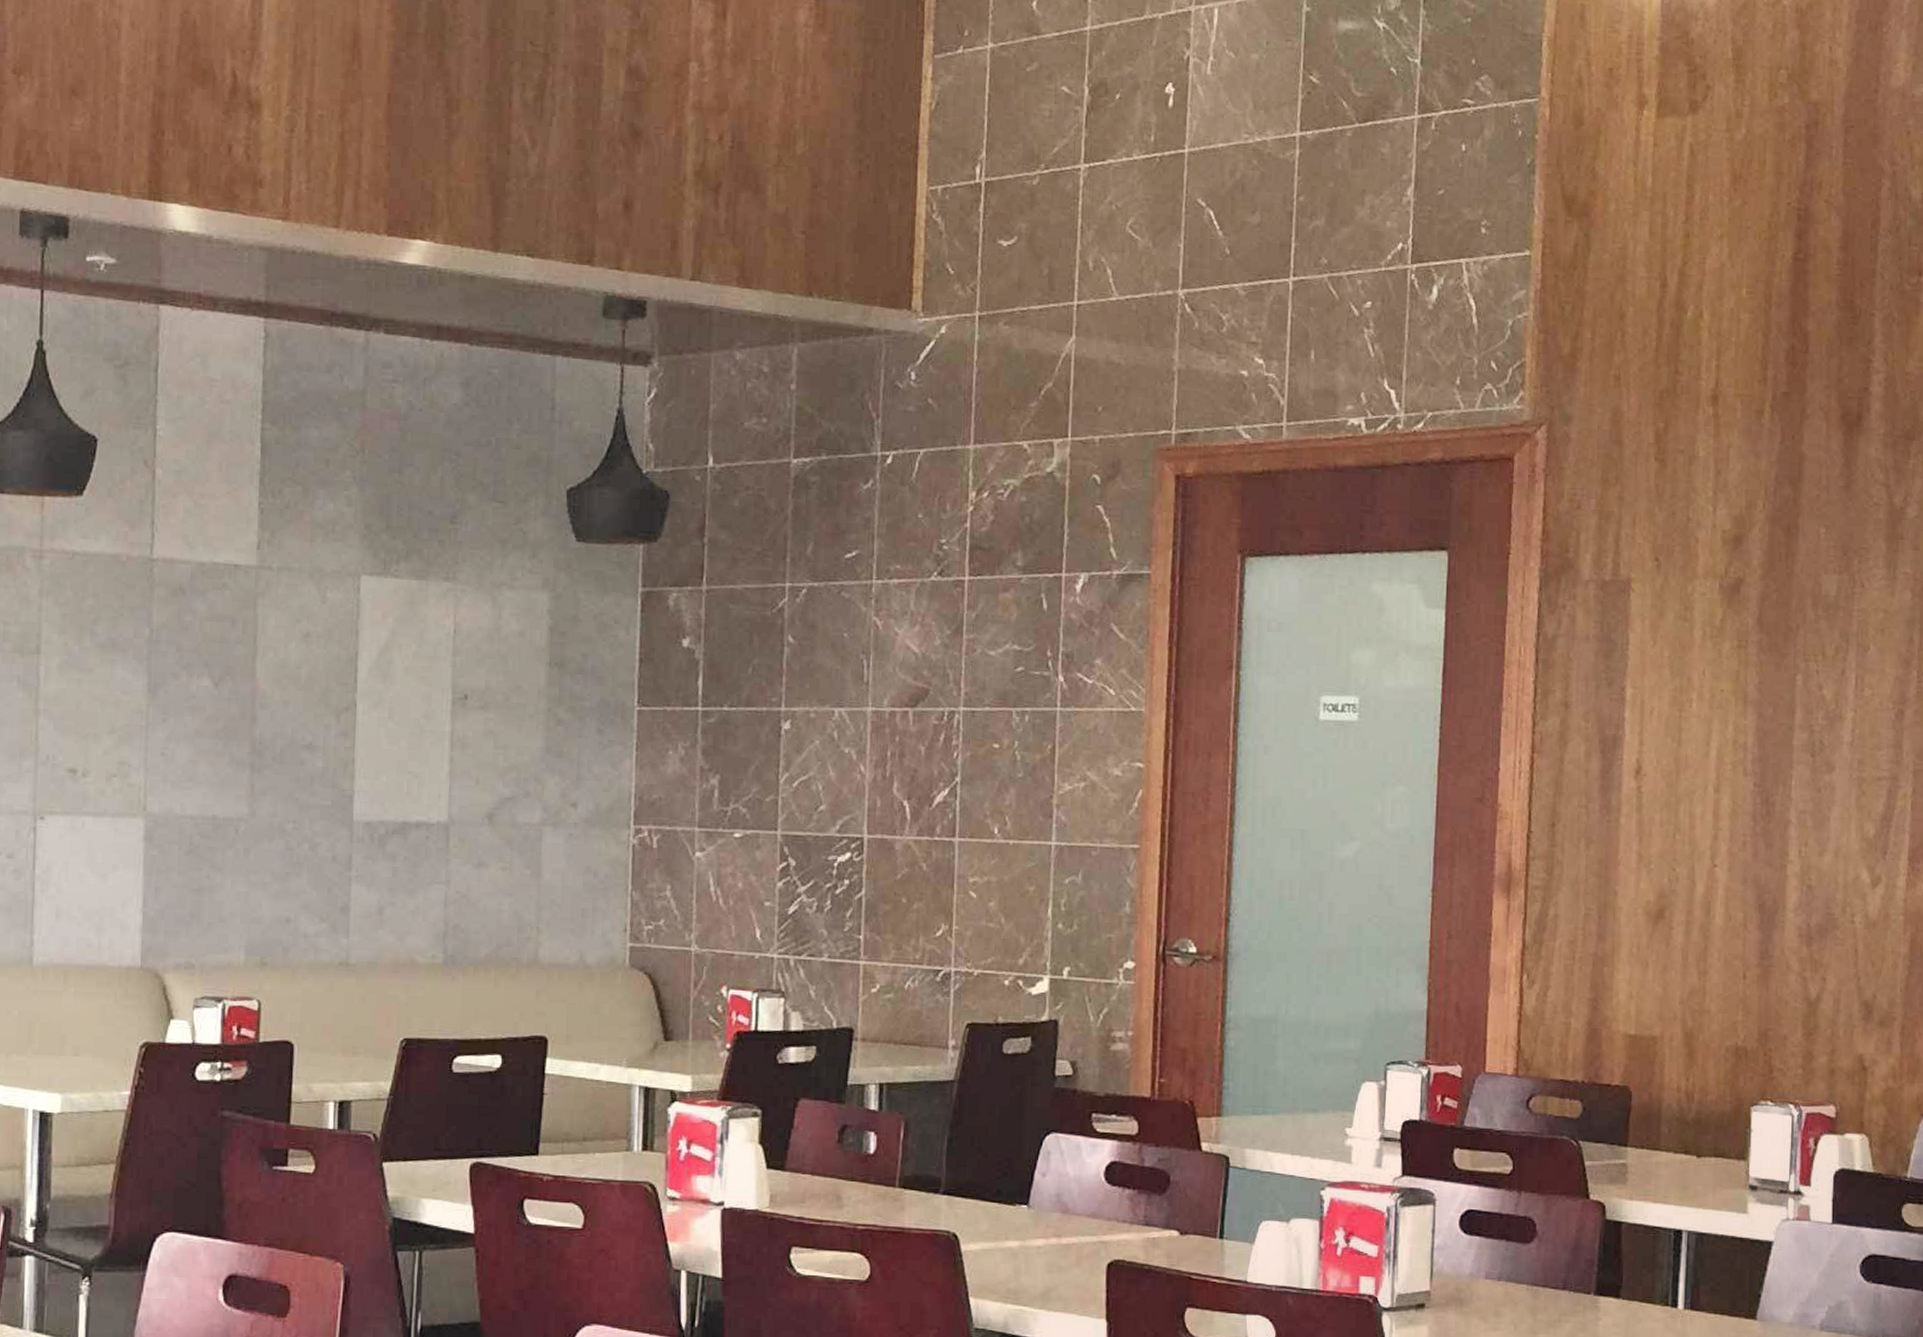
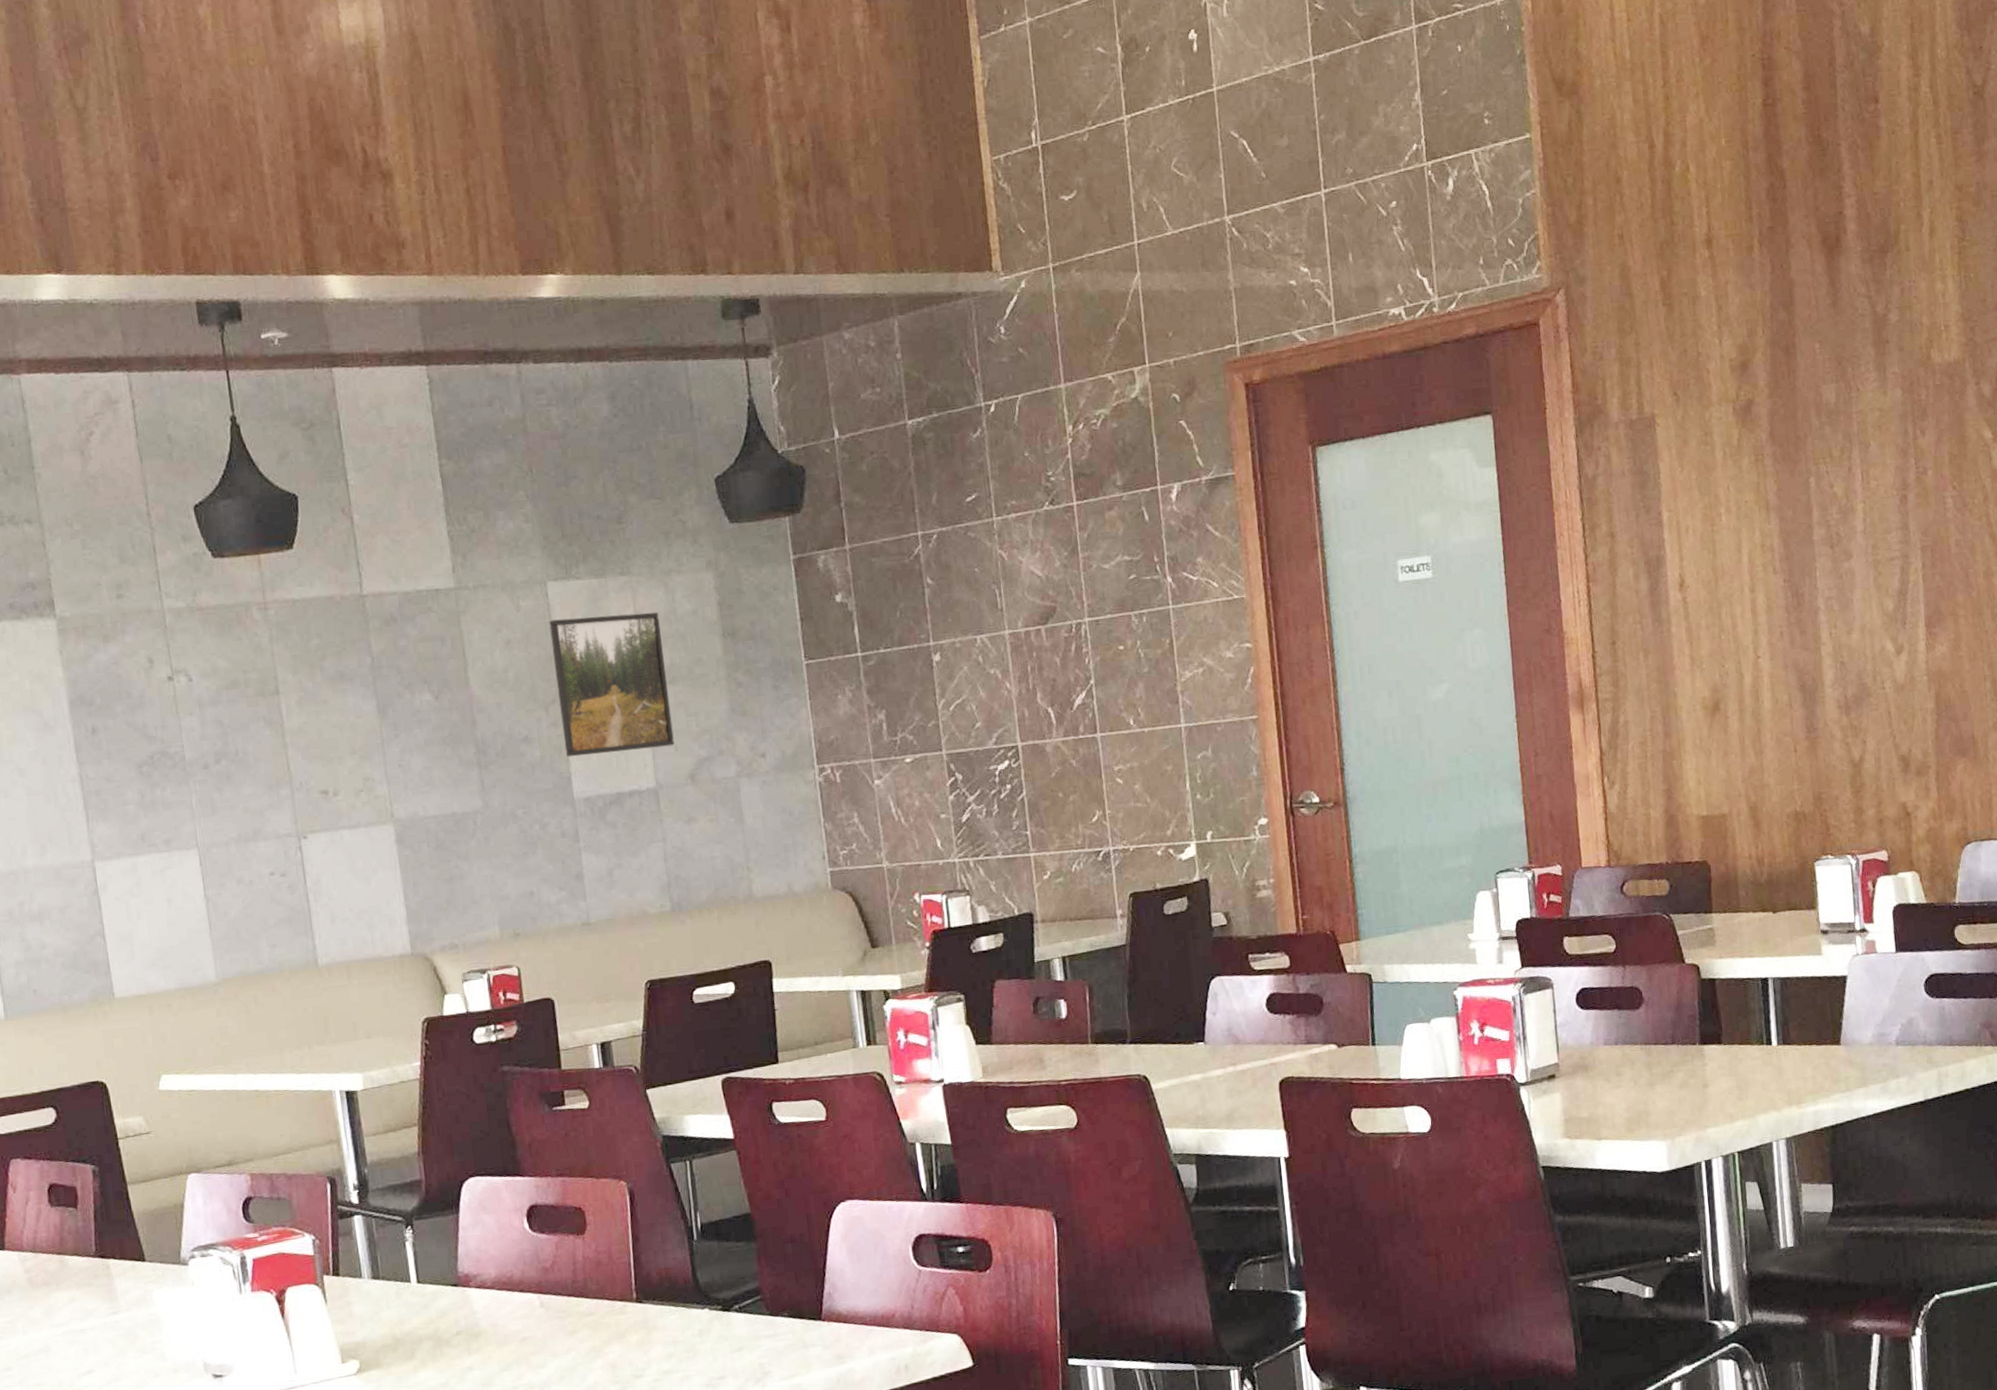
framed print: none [351,618,481,779] -> present [549,612,675,758]

